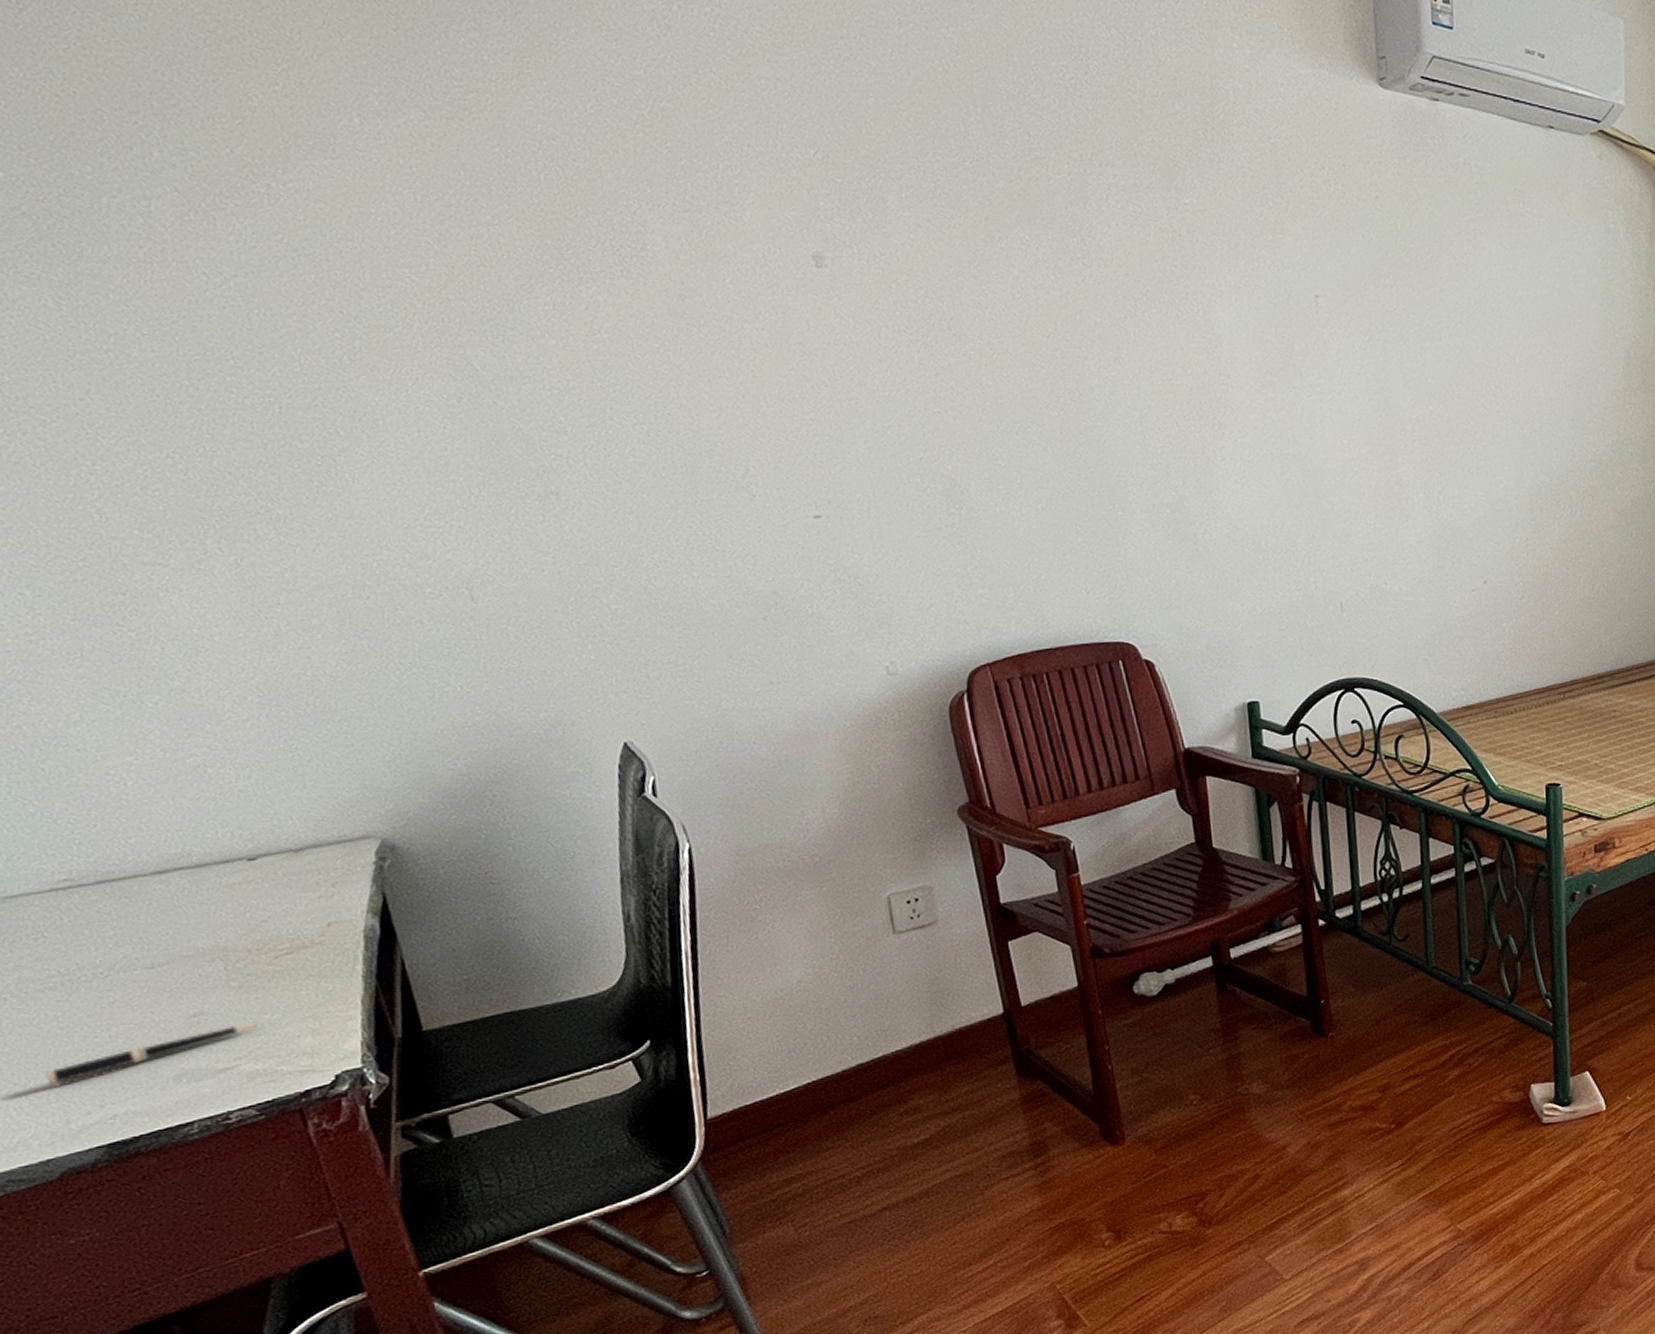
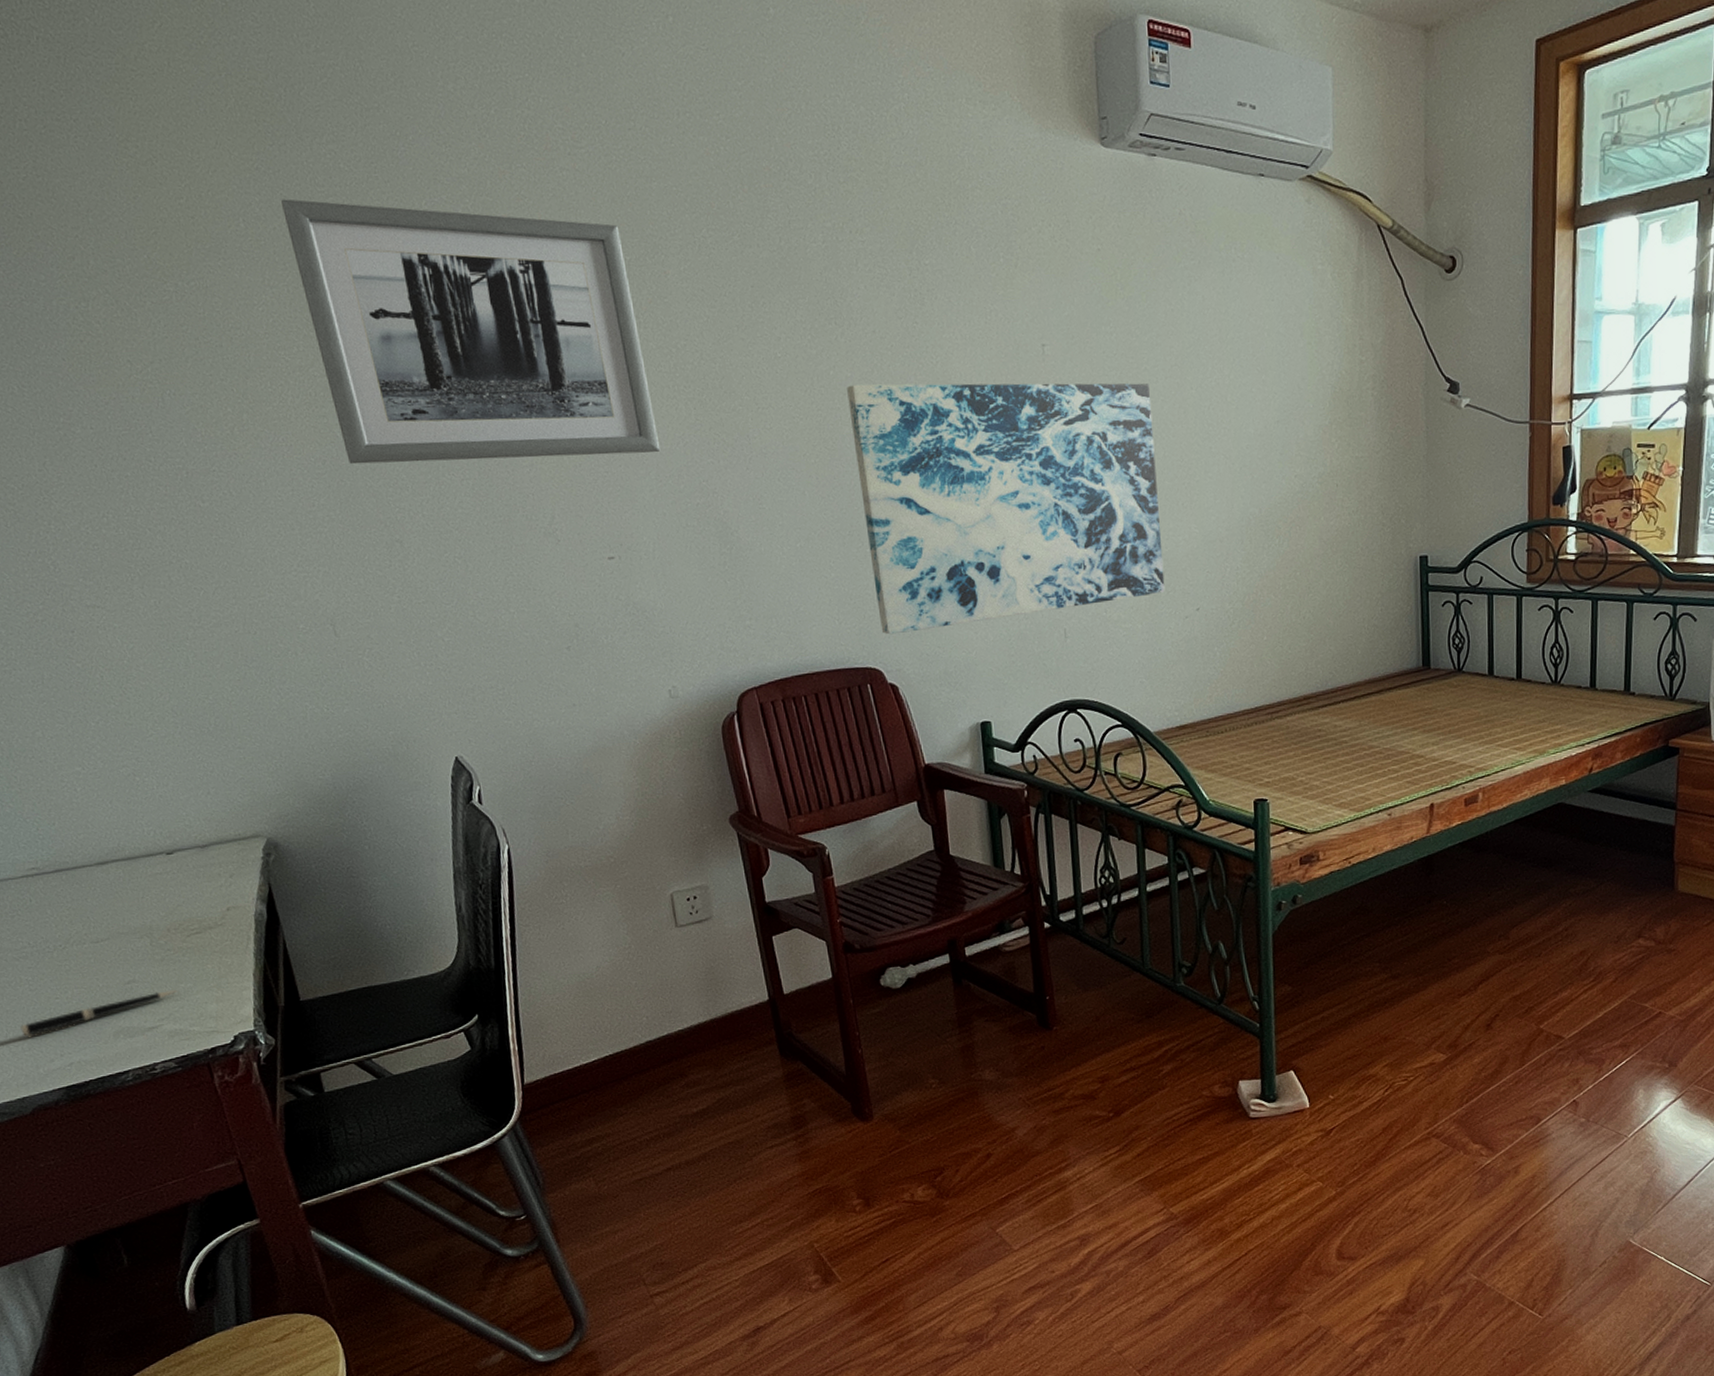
wall art: none [407,92,878,403] -> present [281,199,661,465]
wall art: none [1096,331,1450,606] -> present [847,383,1165,635]

